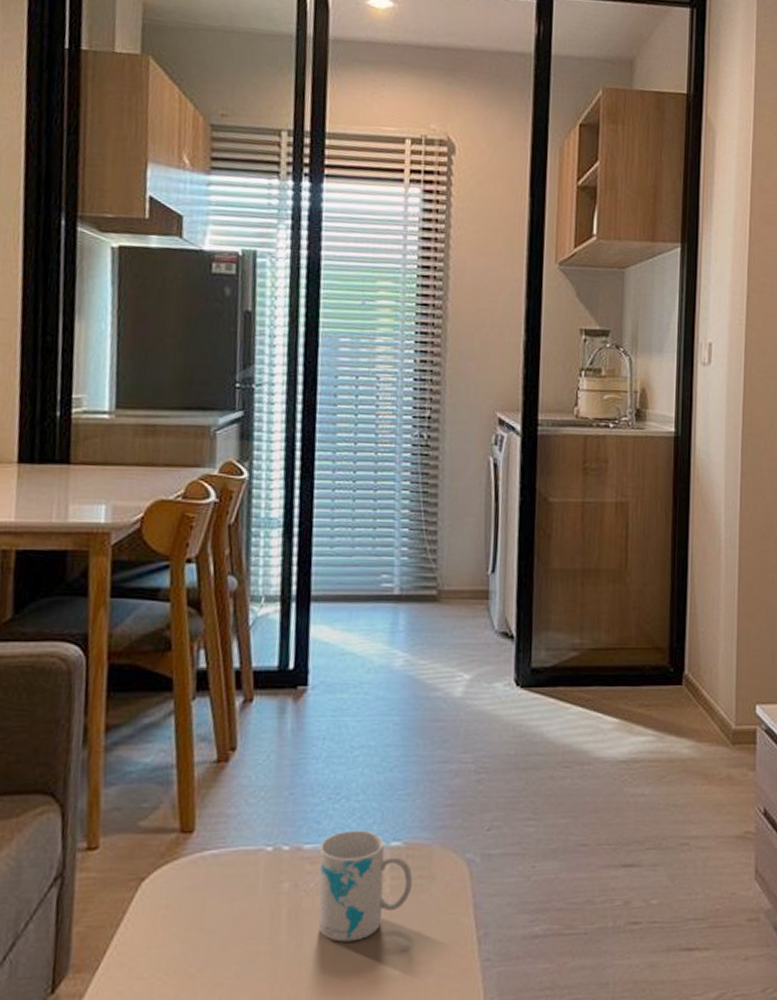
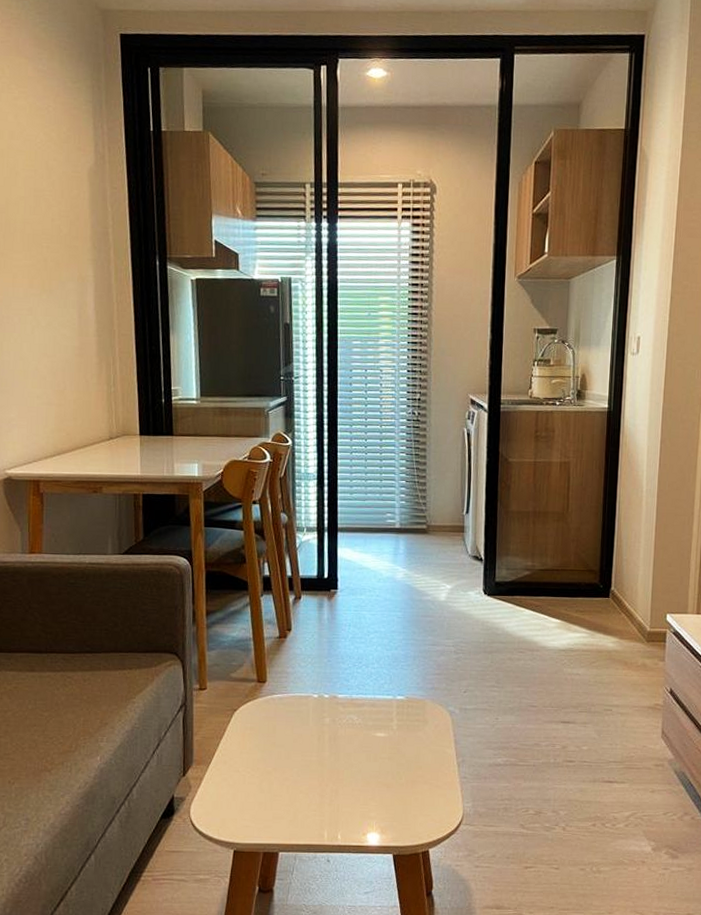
mug: present [317,830,413,942] -> none [348,687,412,759]

